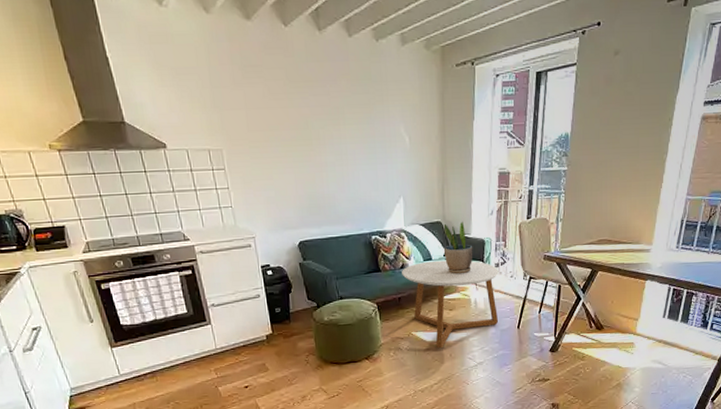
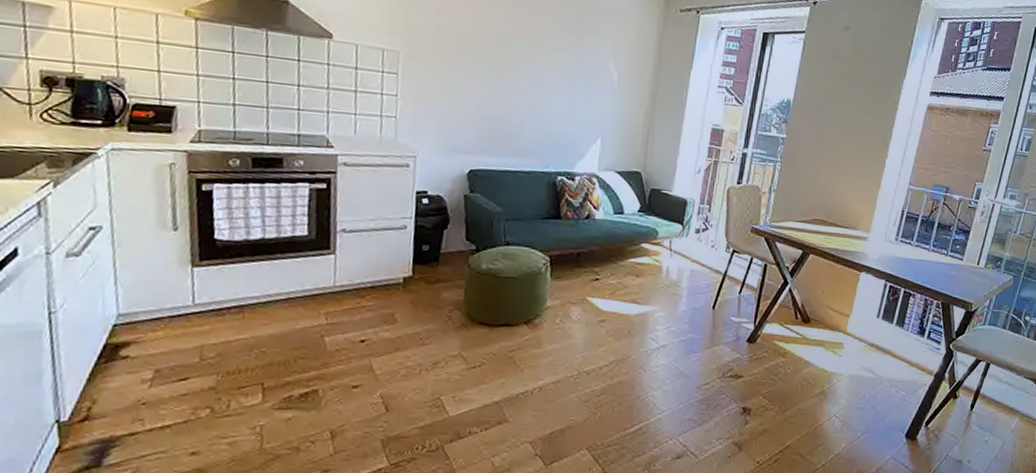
coffee table: present [402,260,500,349] -> none [586,215,700,322]
potted plant: present [443,221,473,274] -> none [638,175,673,236]

